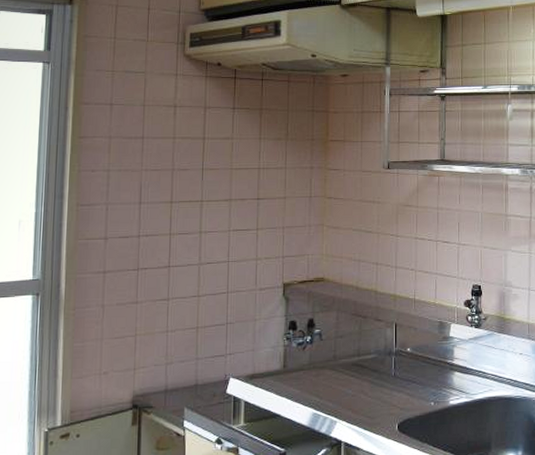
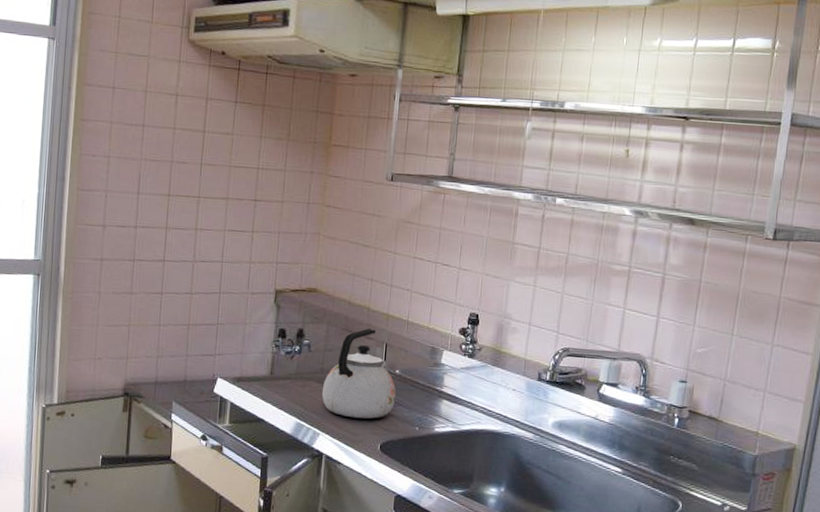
kettle: none [336,311,409,402] -> present [321,328,396,419]

